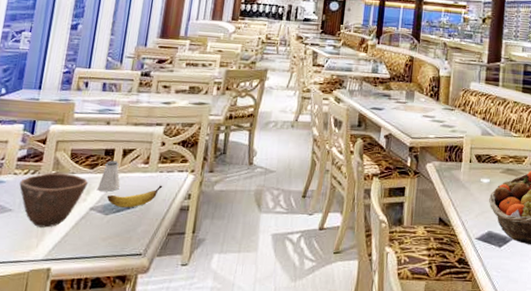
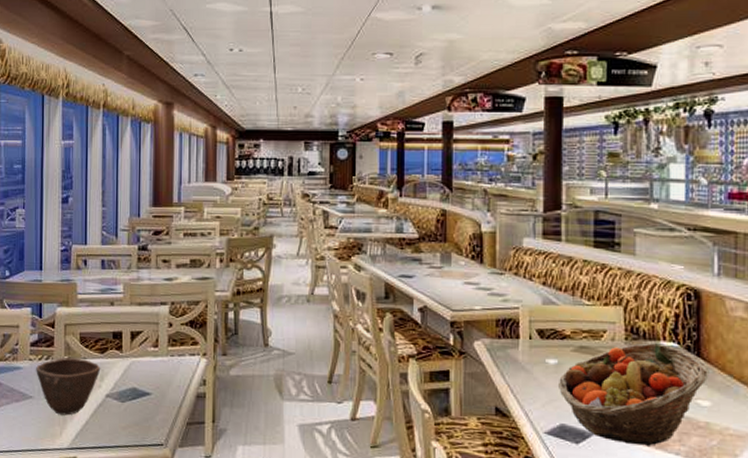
saltshaker: present [96,160,120,192] -> none [110,344,132,378]
banana: present [106,185,163,208] -> none [121,370,176,395]

